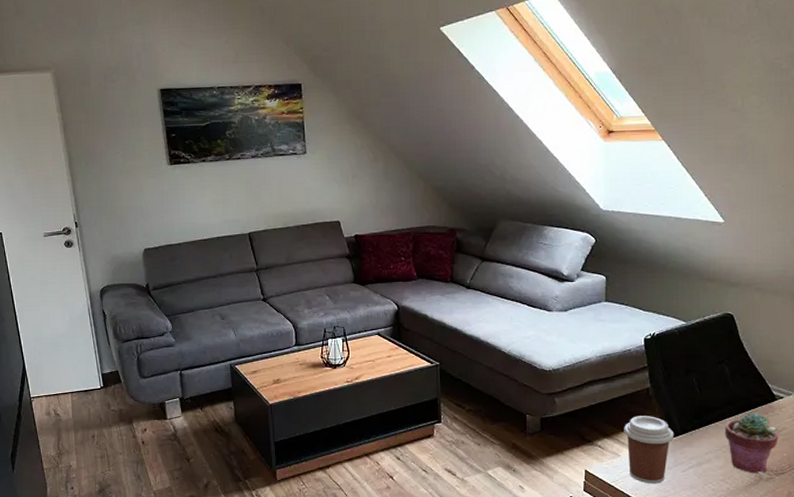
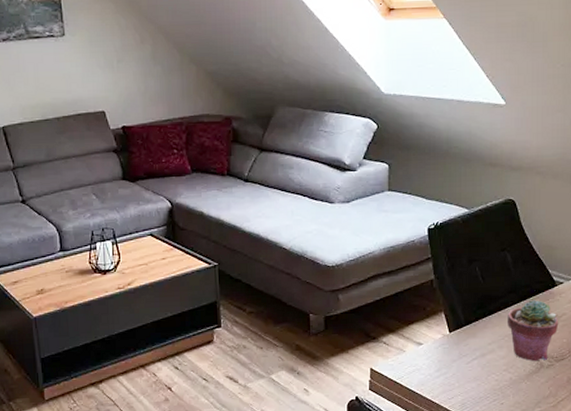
coffee cup: present [624,416,675,484] -> none [408,308,459,379]

